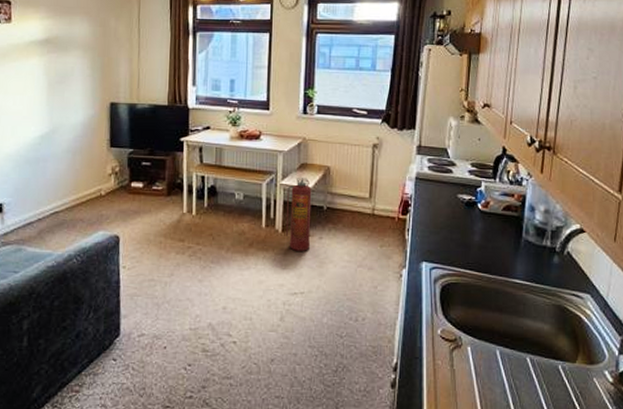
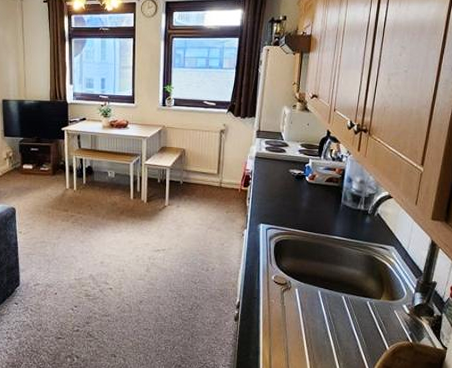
fire extinguisher: present [286,176,312,251] -> none [150,157,170,217]

